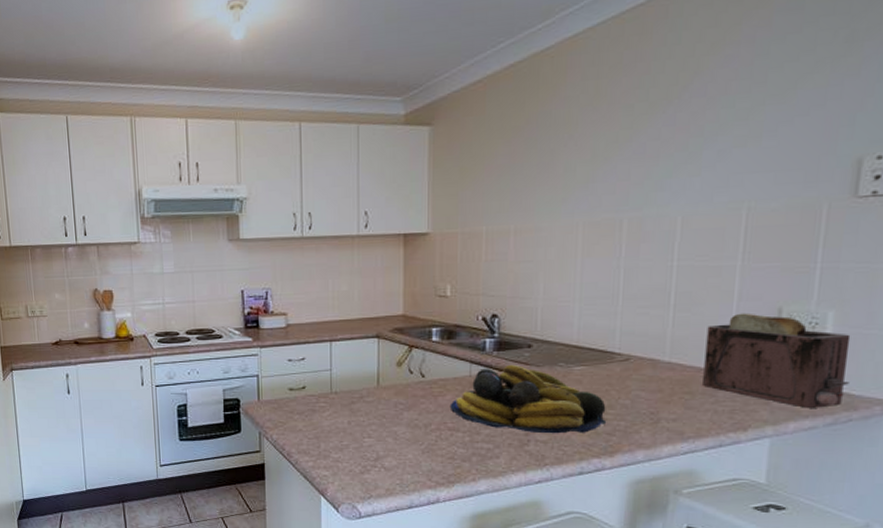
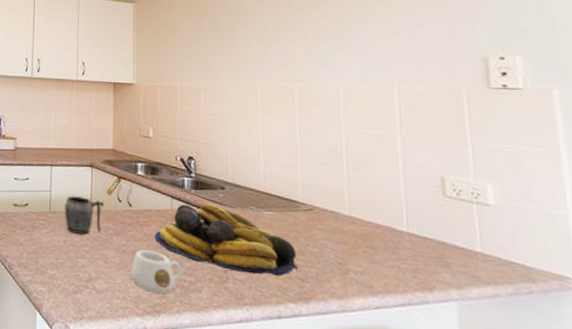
mug: none [347,372,394,413] -> present [64,196,105,235]
mug: none [423,421,480,464] -> present [130,249,183,294]
toaster: present [703,313,851,408] -> none [379,177,522,277]

